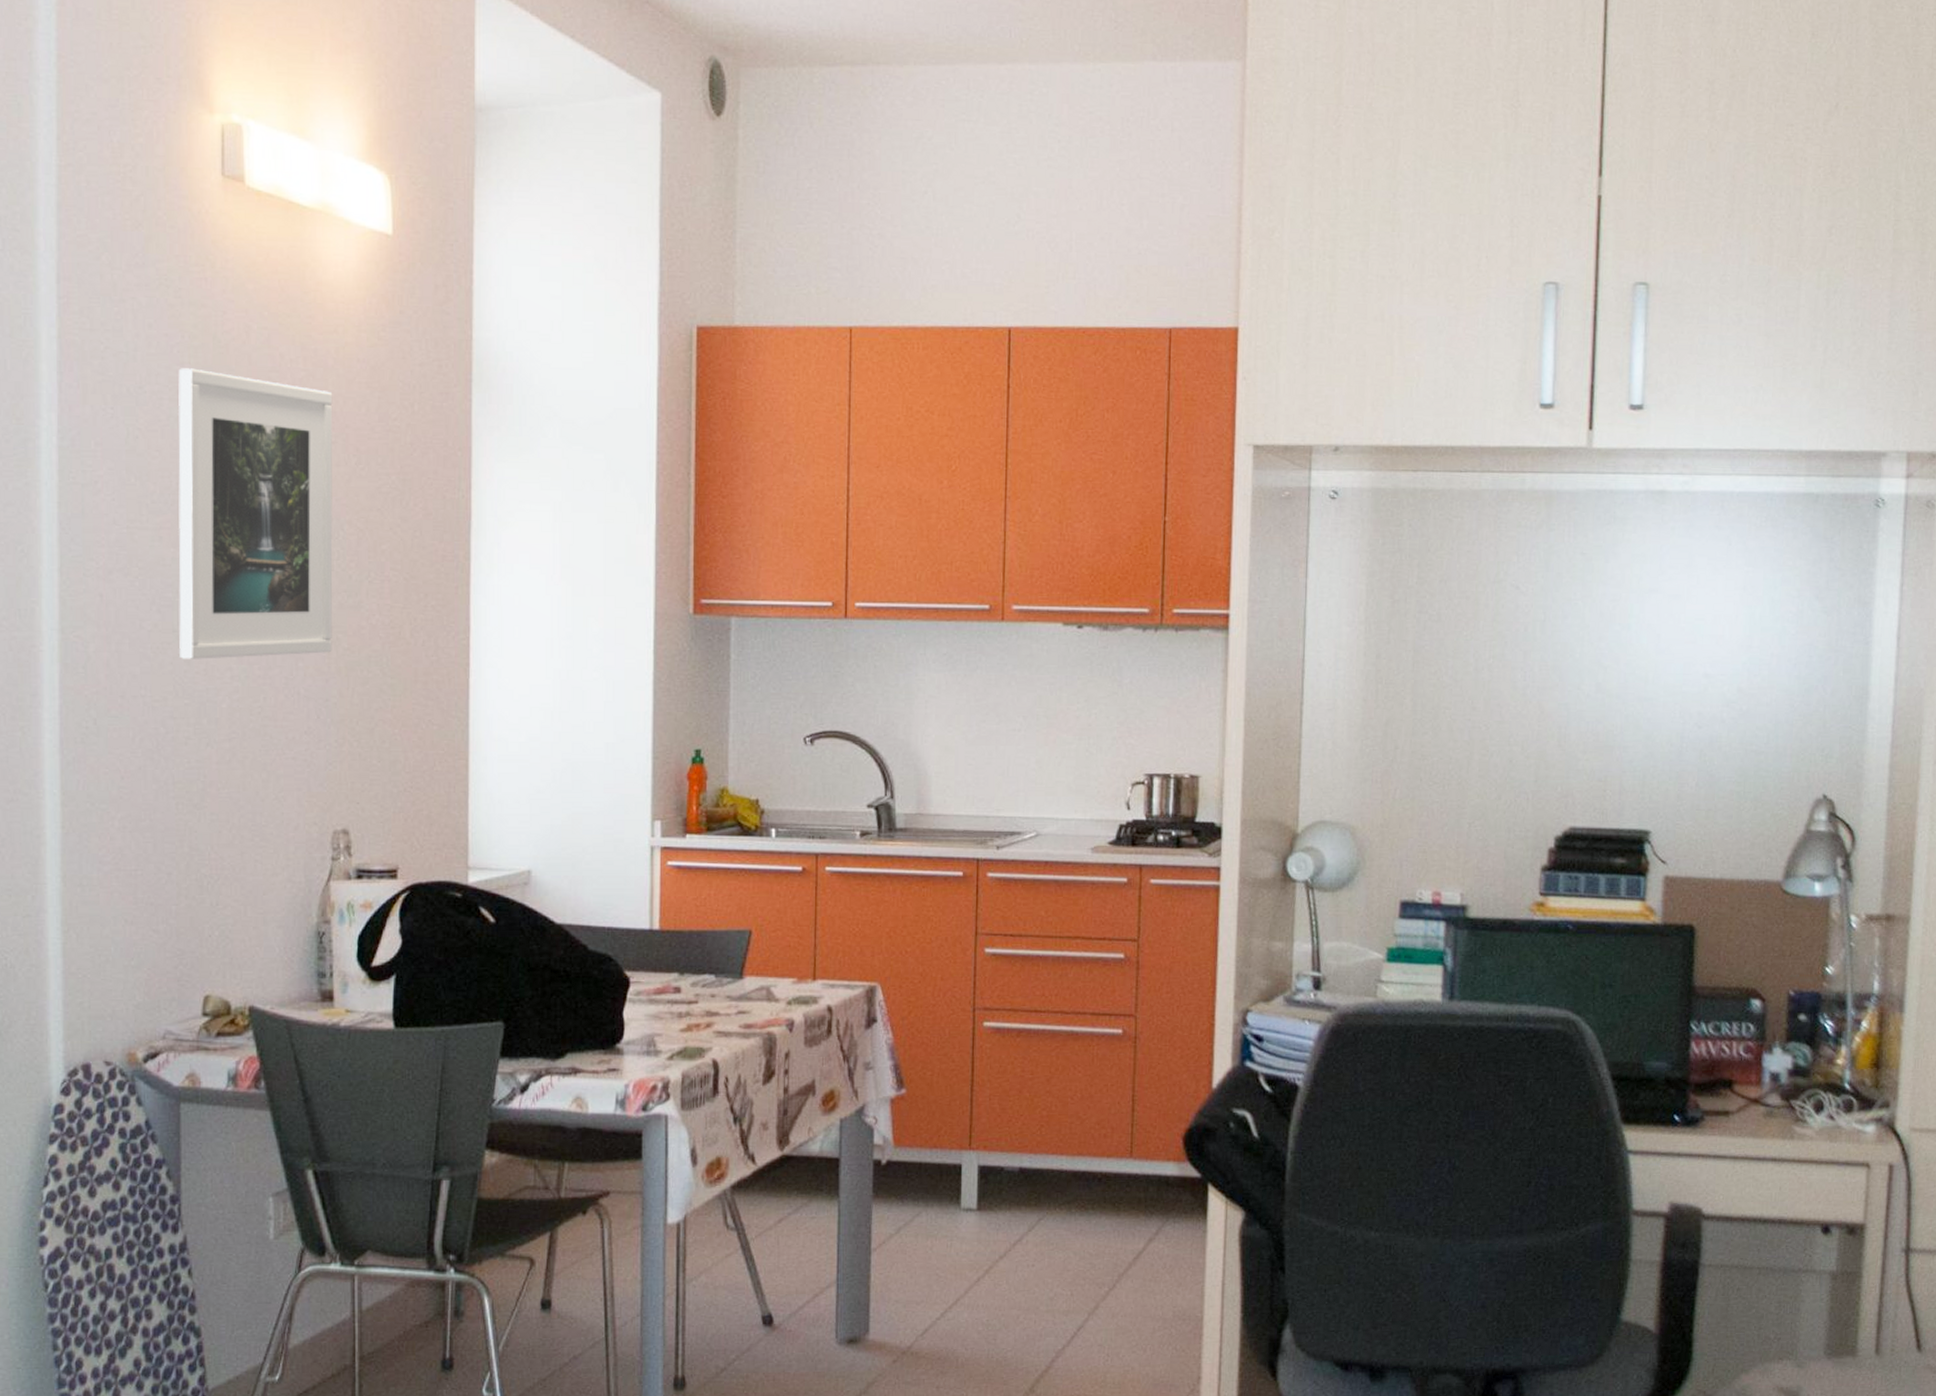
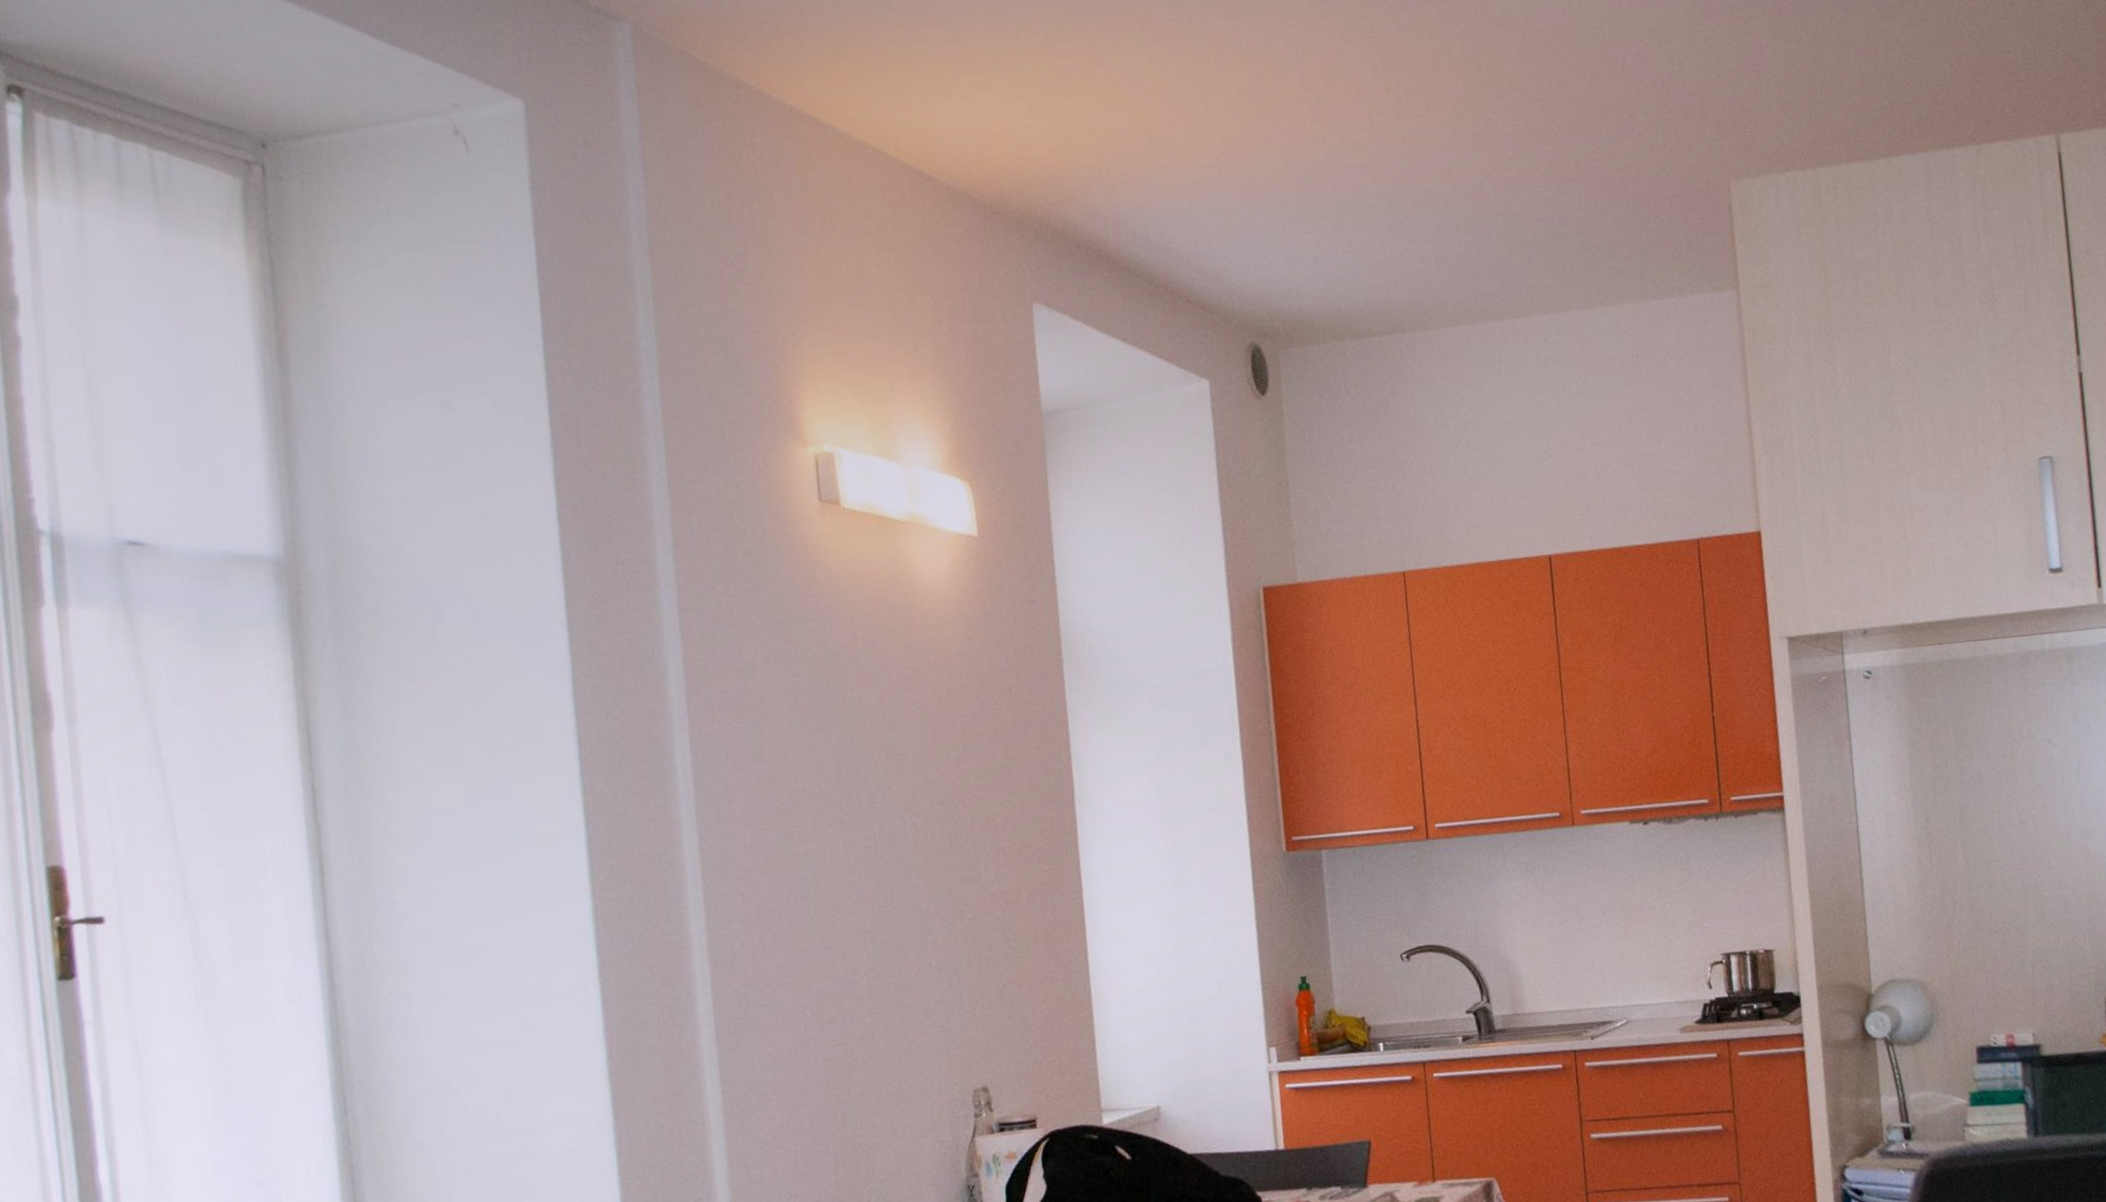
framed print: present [178,368,333,659] -> none [795,678,958,945]

